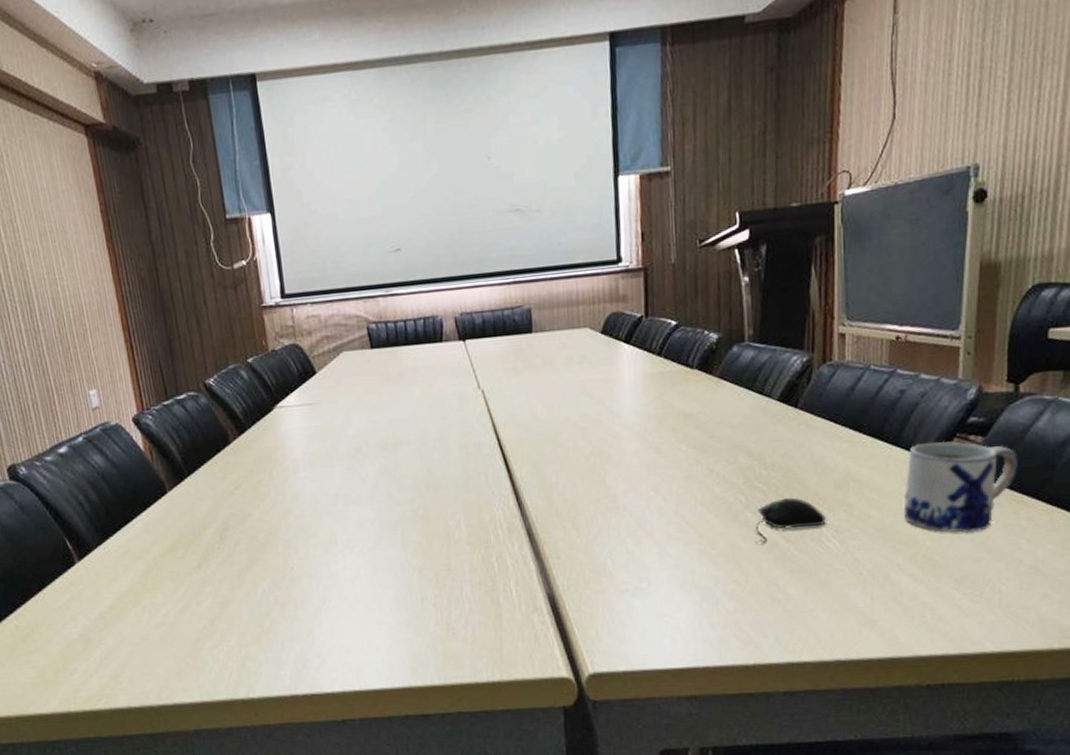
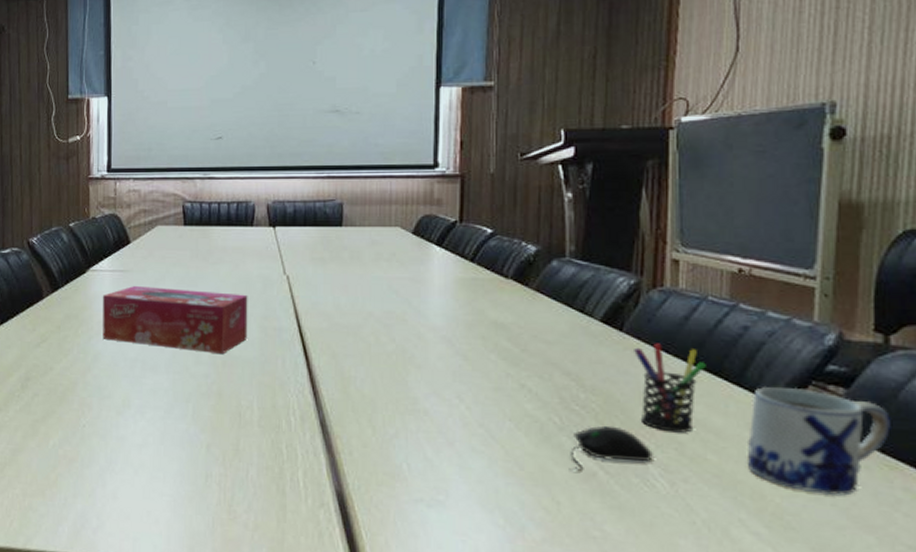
tissue box: none [293,414,449,479] -> present [102,286,248,355]
pen holder: none [808,415,870,496] -> present [634,343,706,433]

